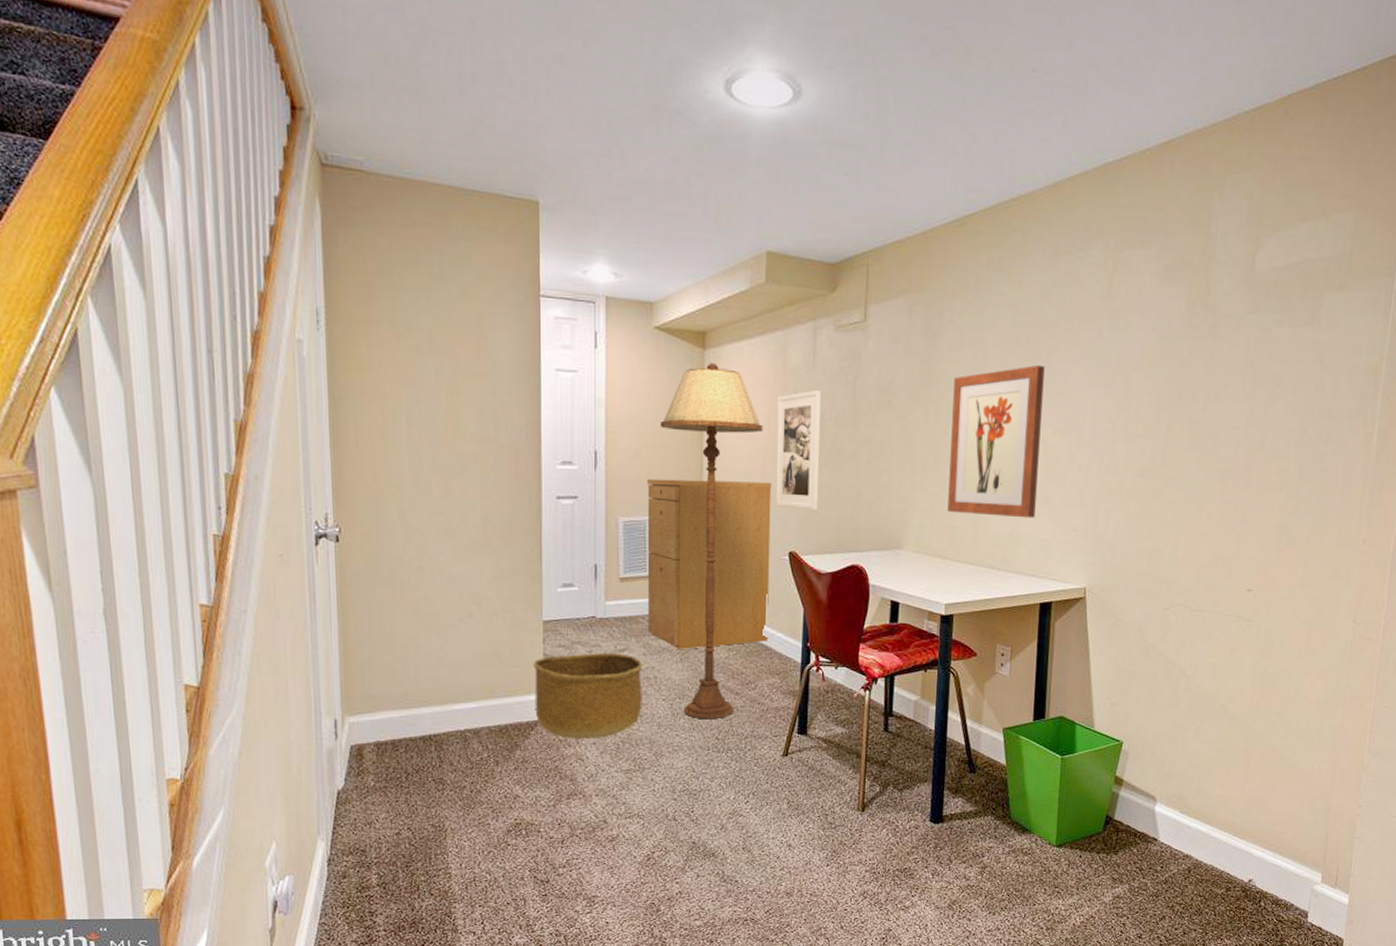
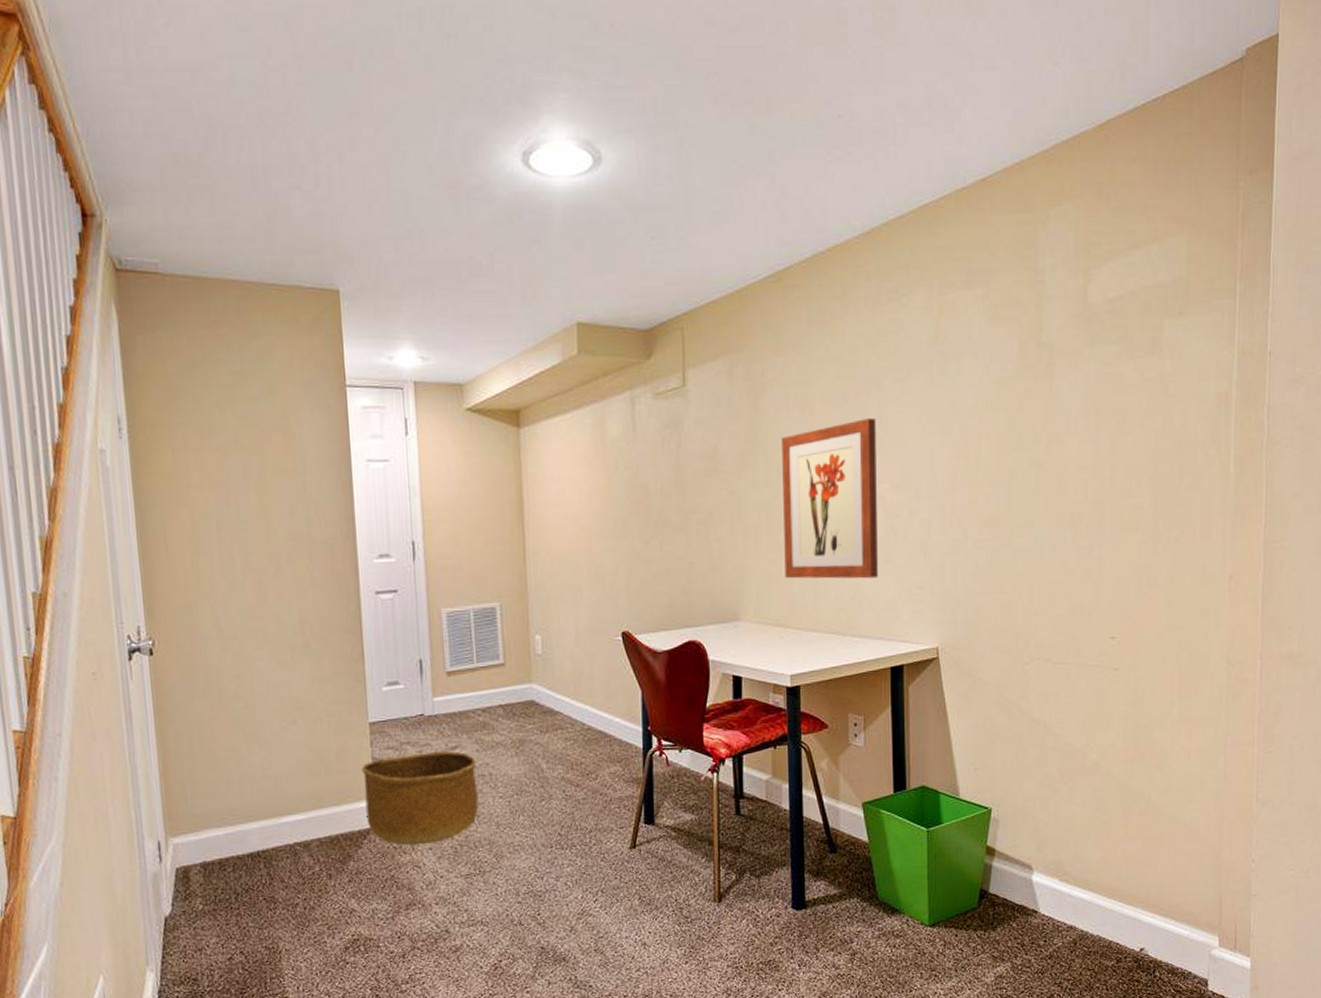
filing cabinet: present [646,478,772,650] -> none [468,561,606,744]
floor lamp: present [659,362,763,720] -> none [478,441,586,815]
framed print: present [775,390,822,510] -> none [598,462,649,587]

